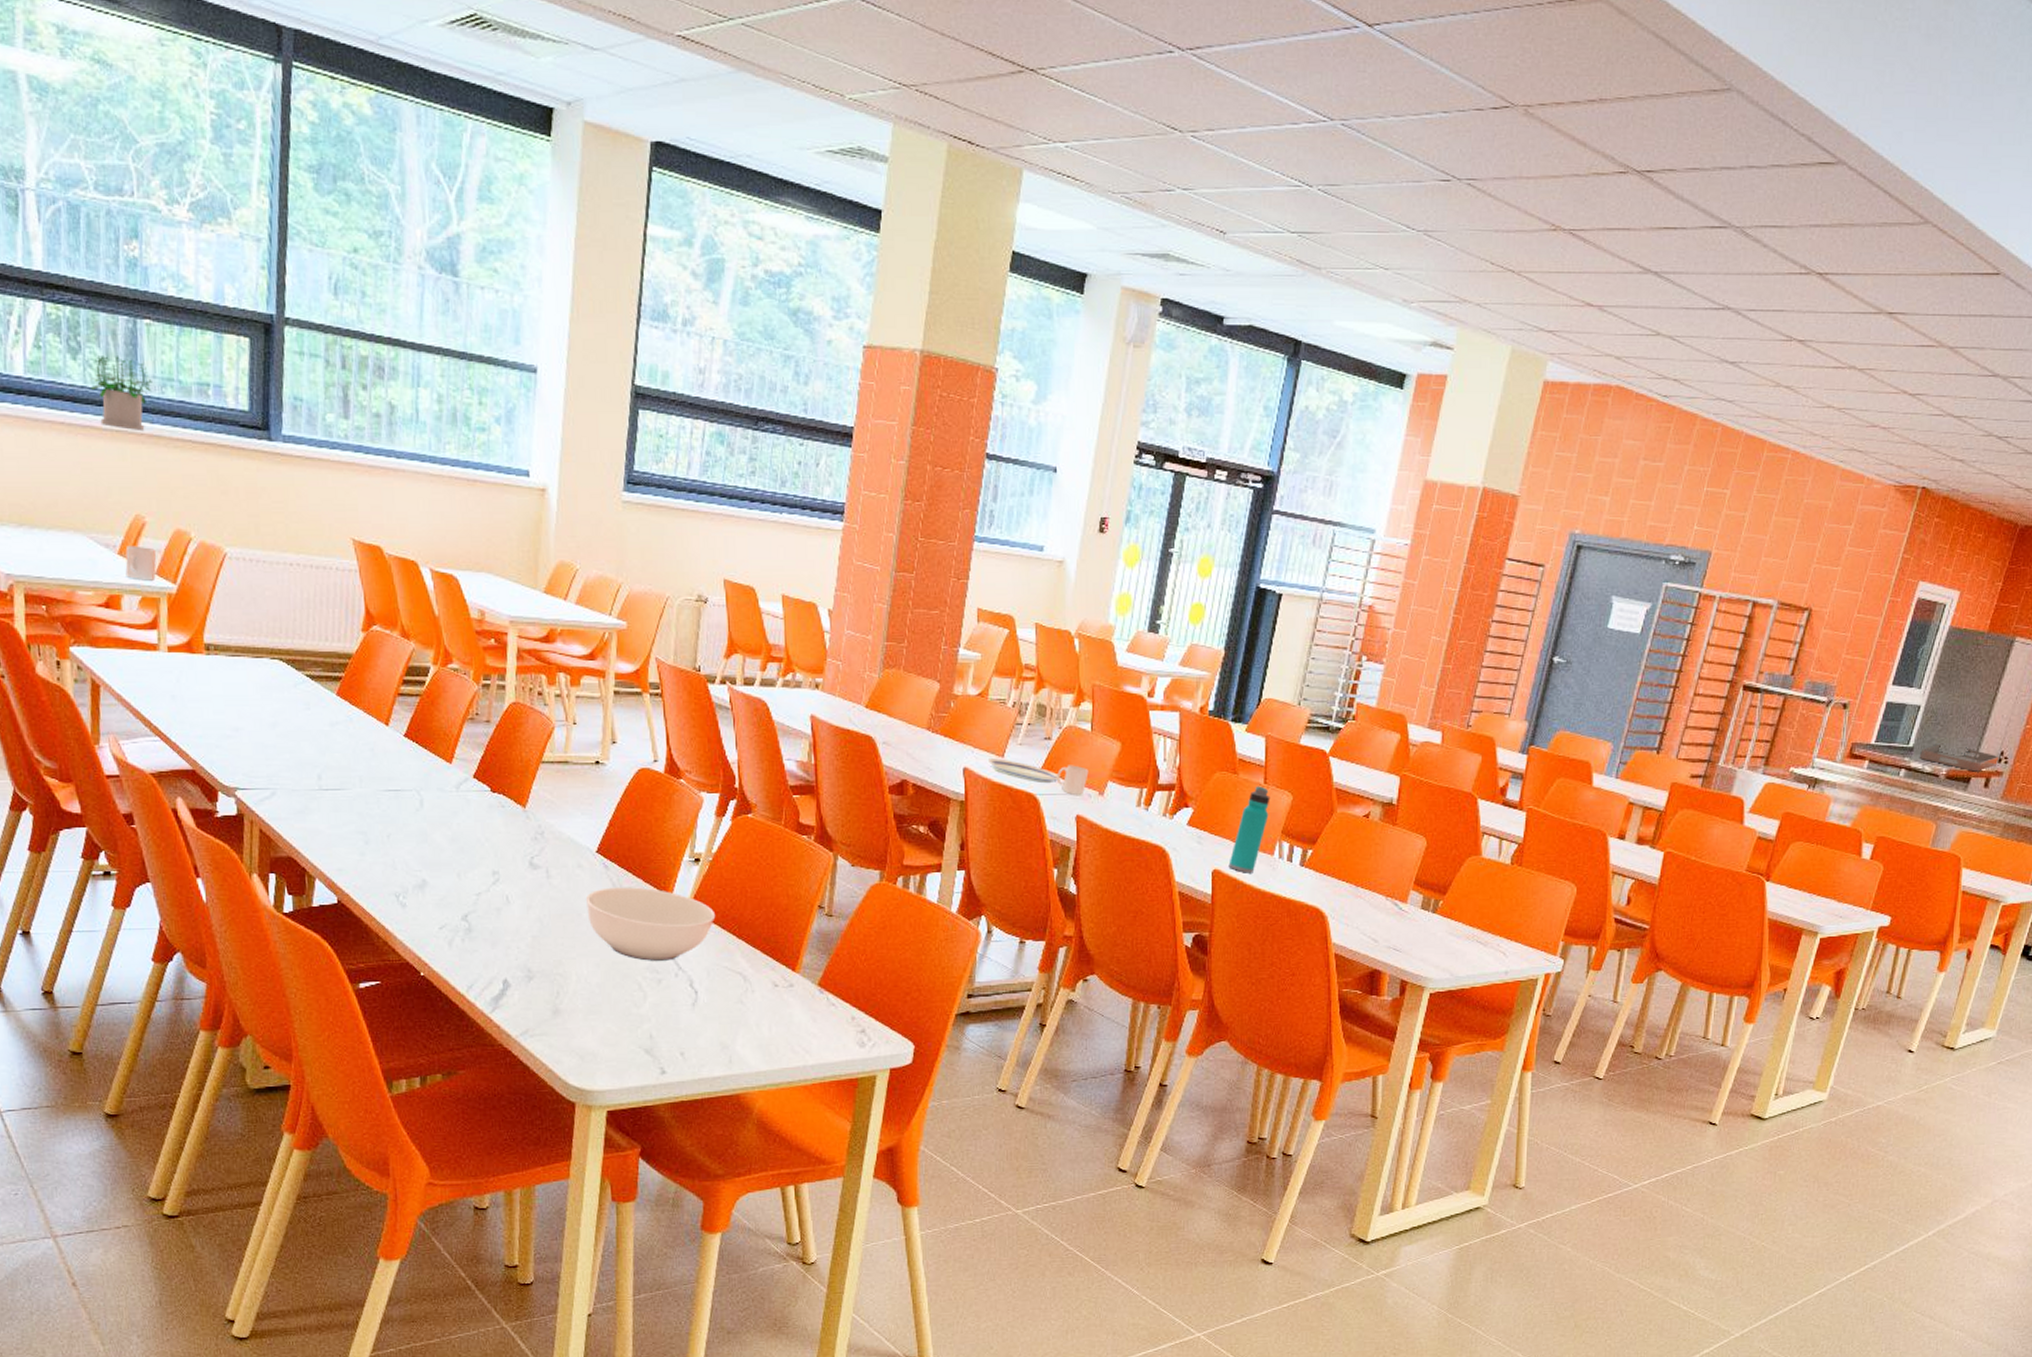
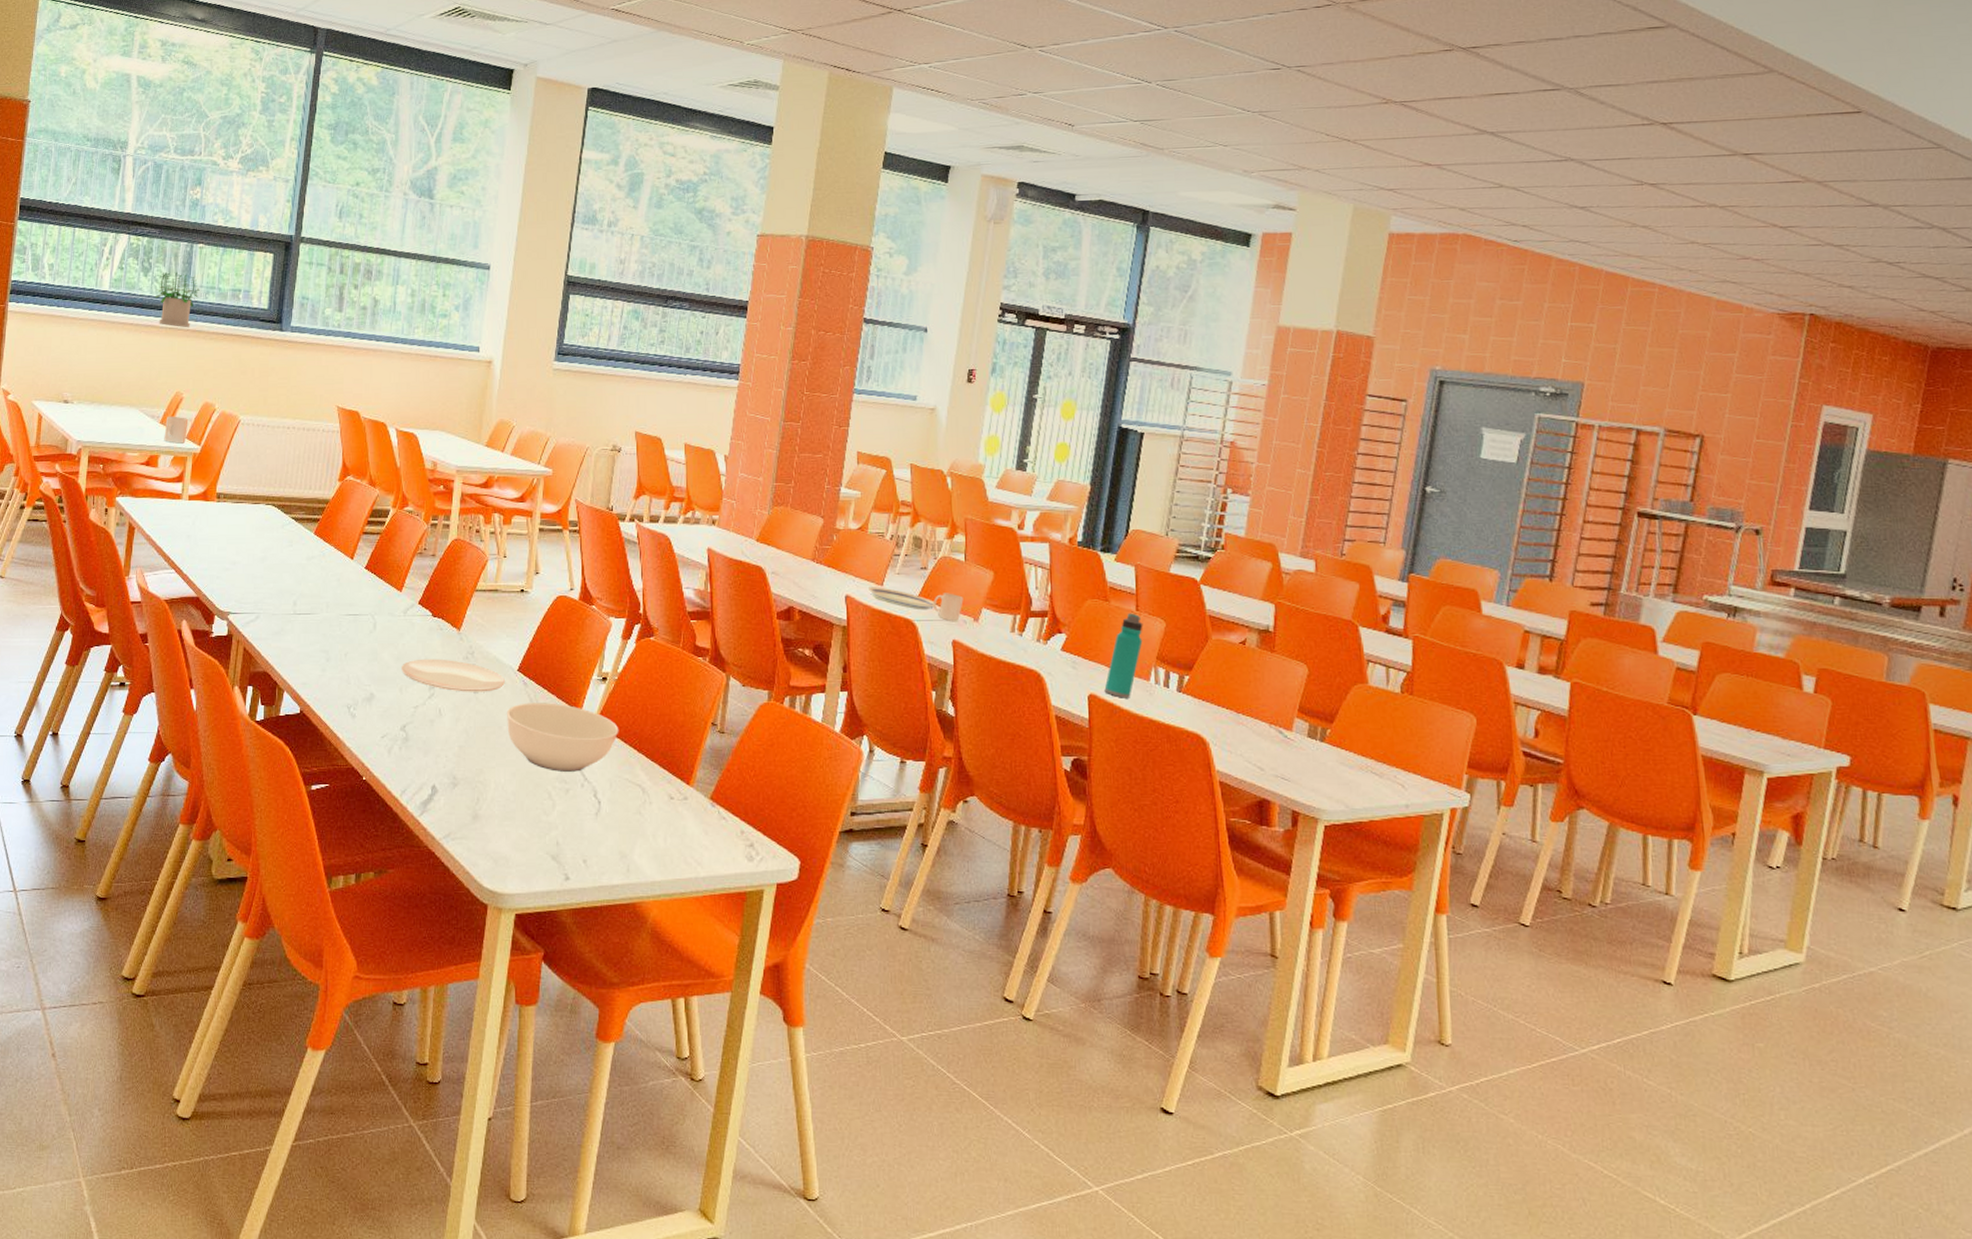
plate: none [458,840,582,877] -> present [402,659,505,692]
serving tray: present [1919,743,1999,772] -> none [1854,570,1953,600]

